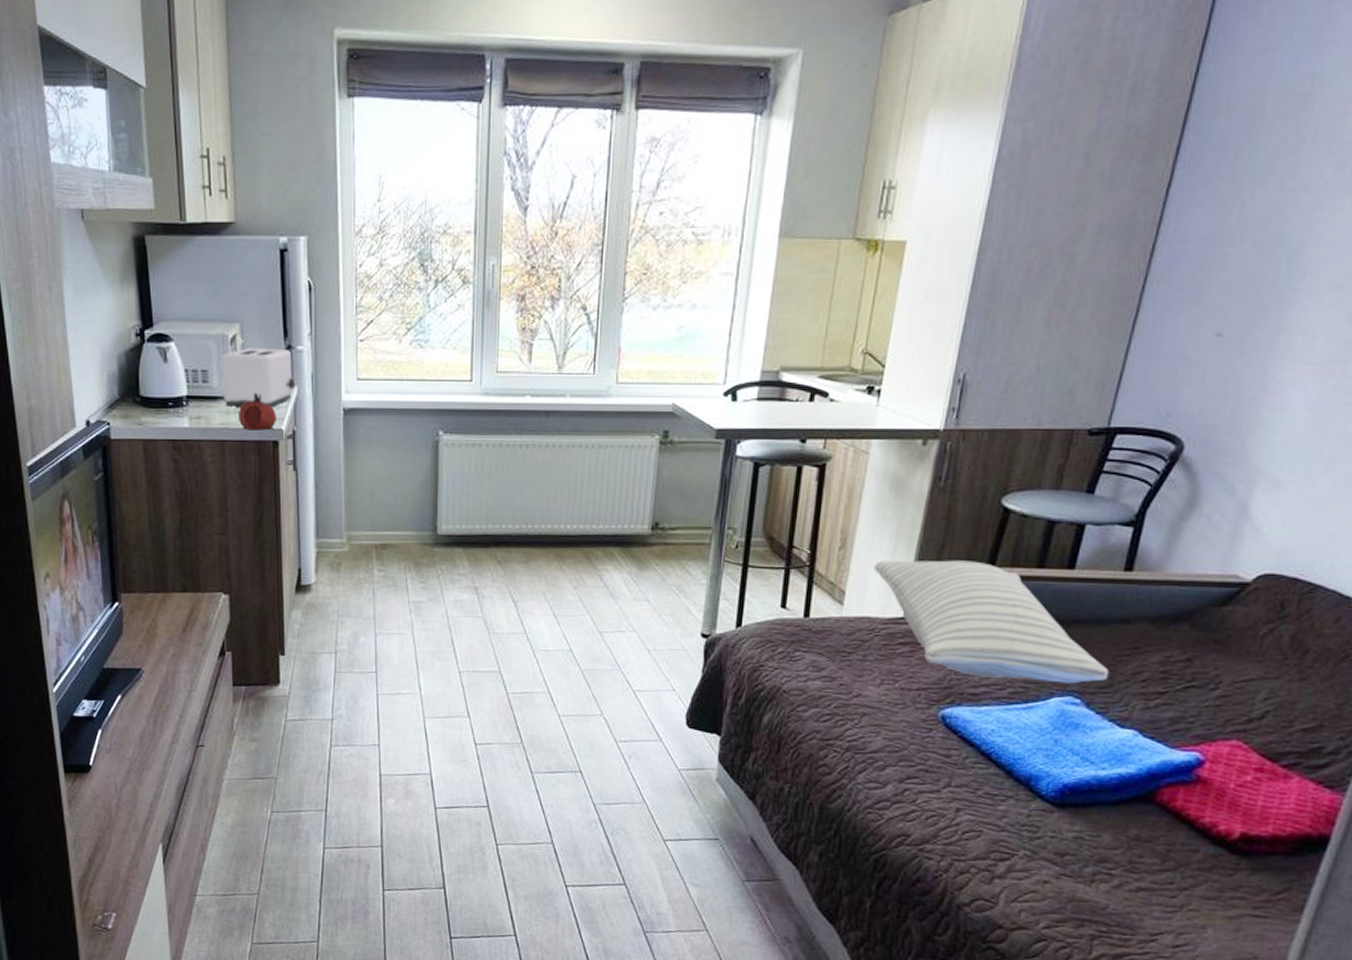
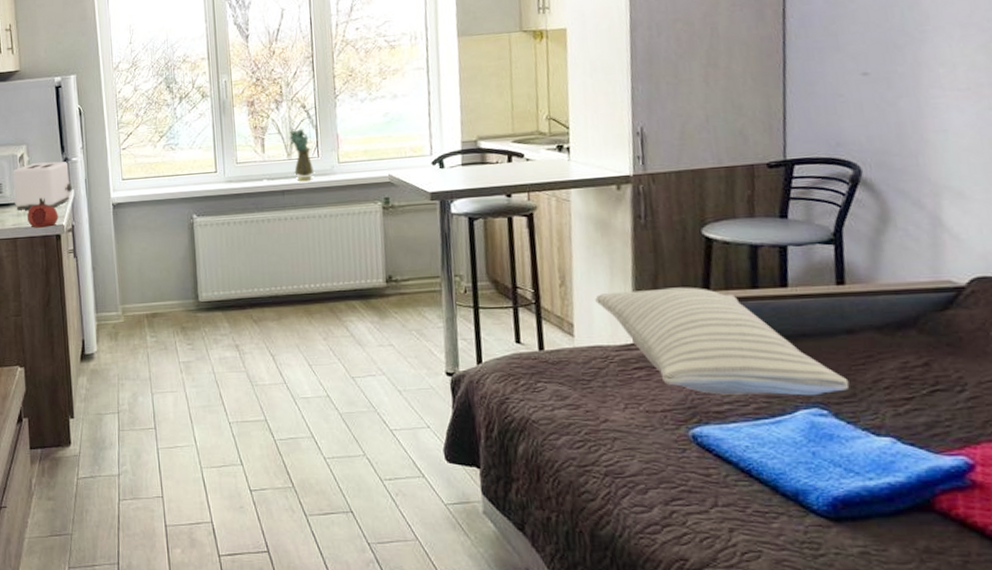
vase: none [562,334,587,403] -> present [289,128,314,182]

